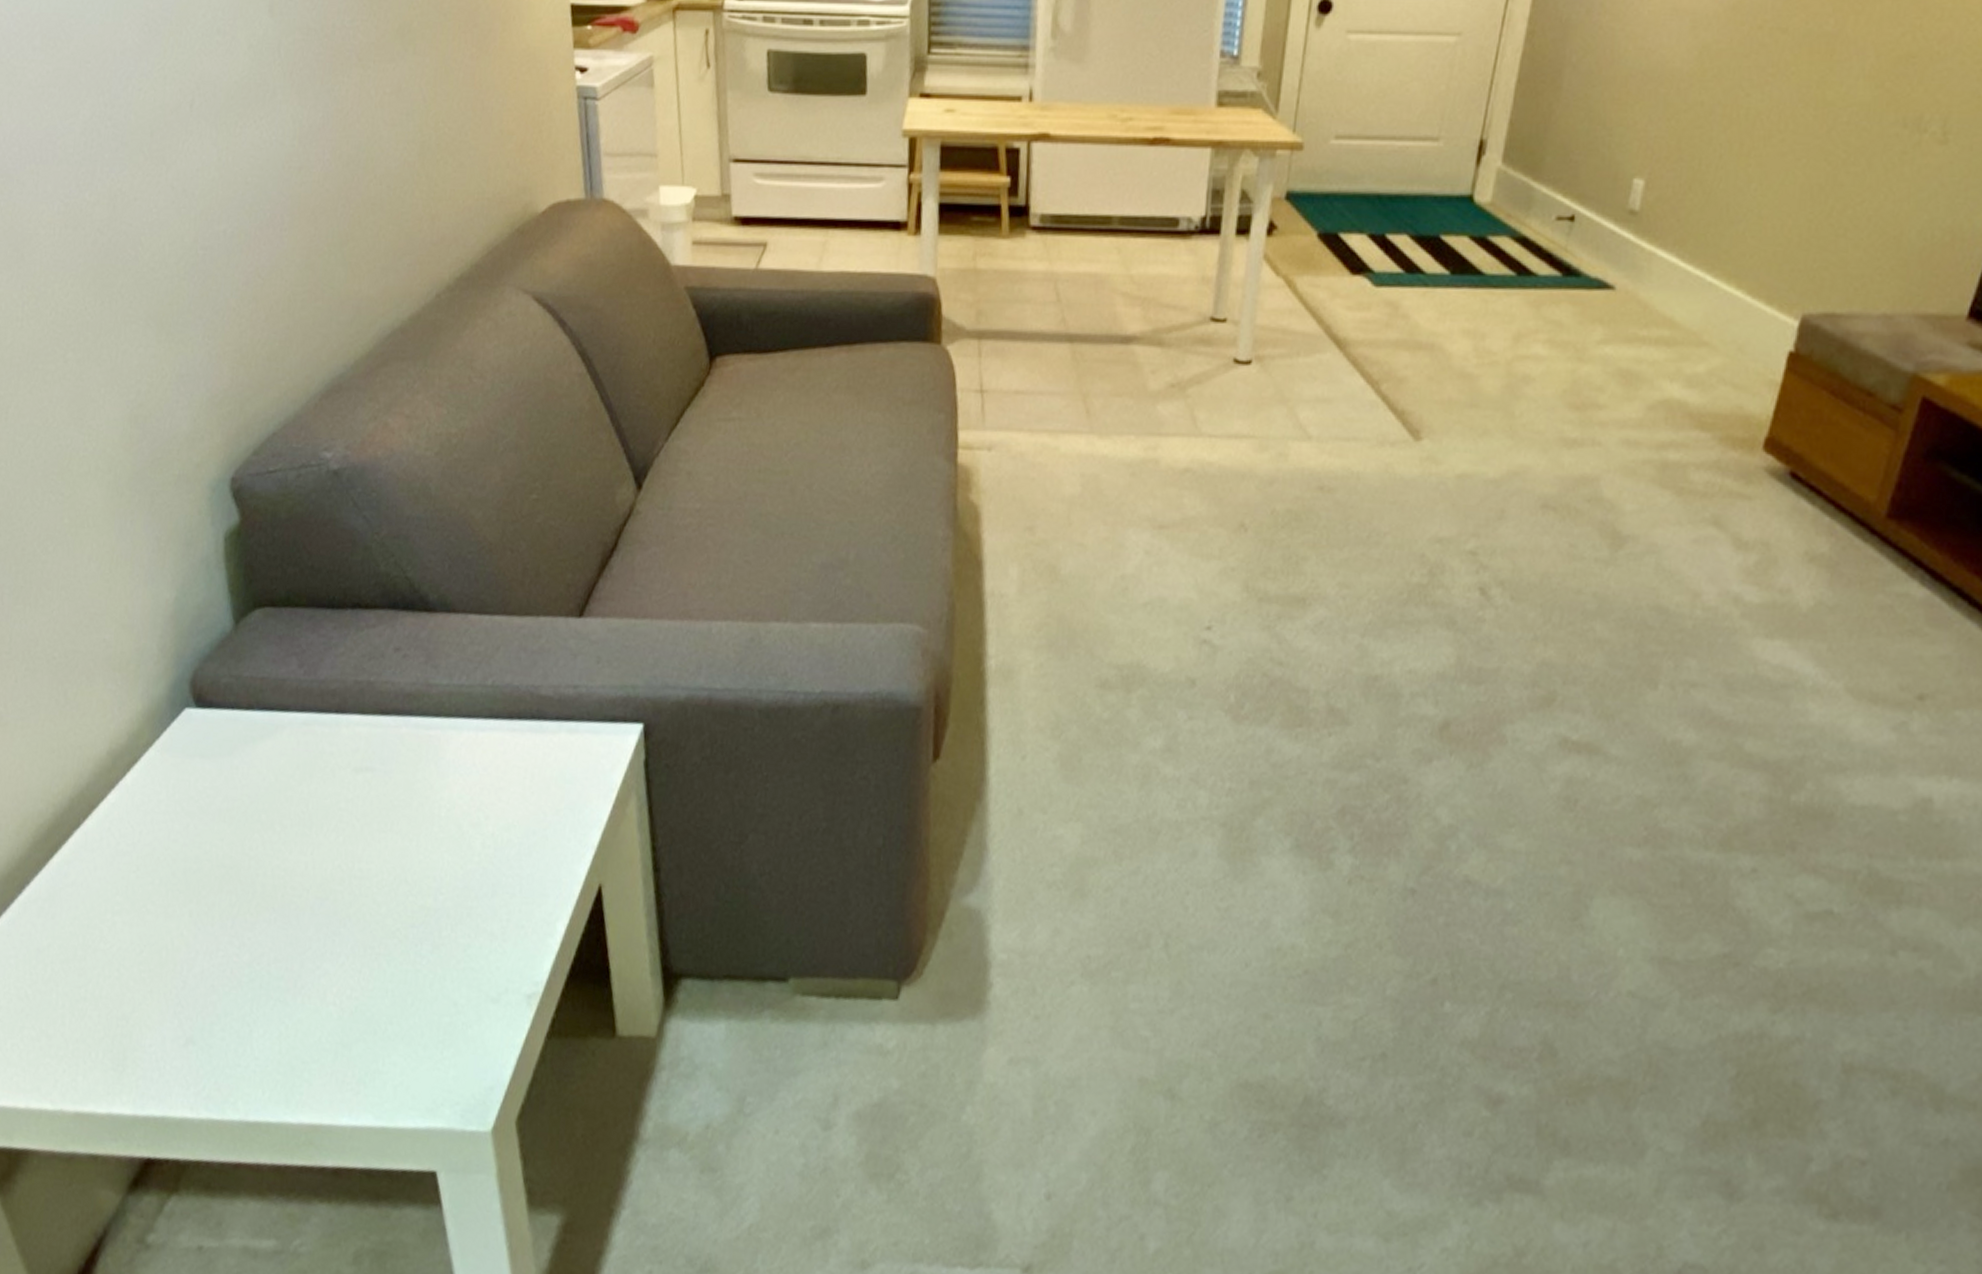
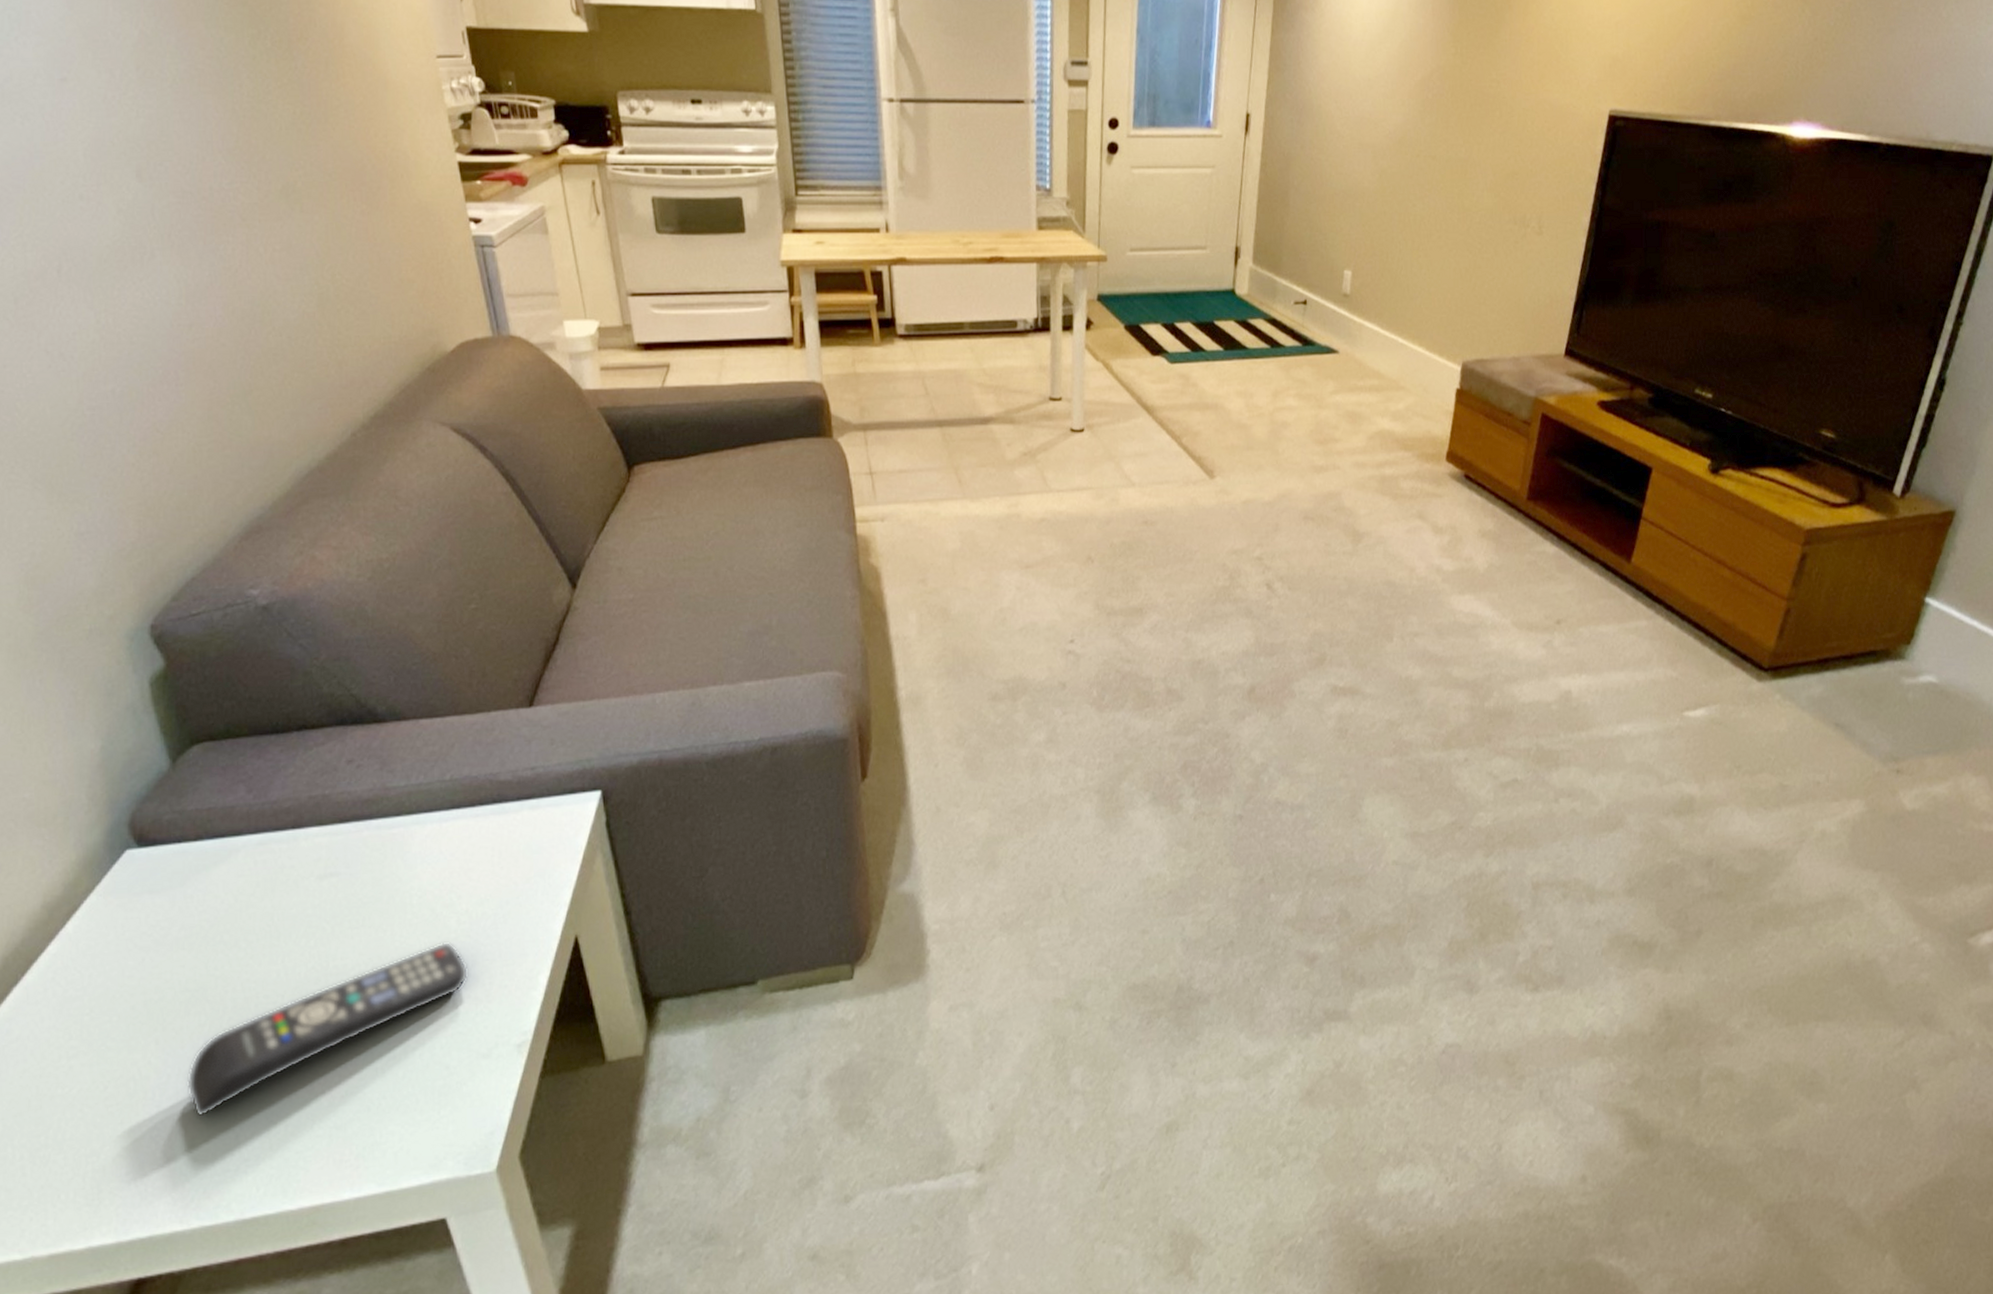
remote control: none [212,863,488,1003] -> present [187,941,469,1117]

